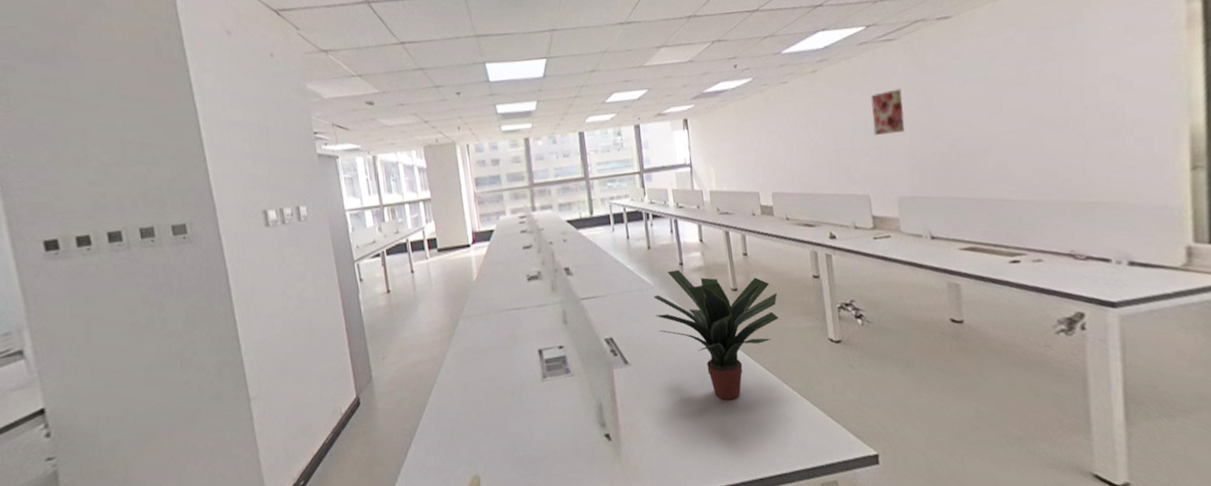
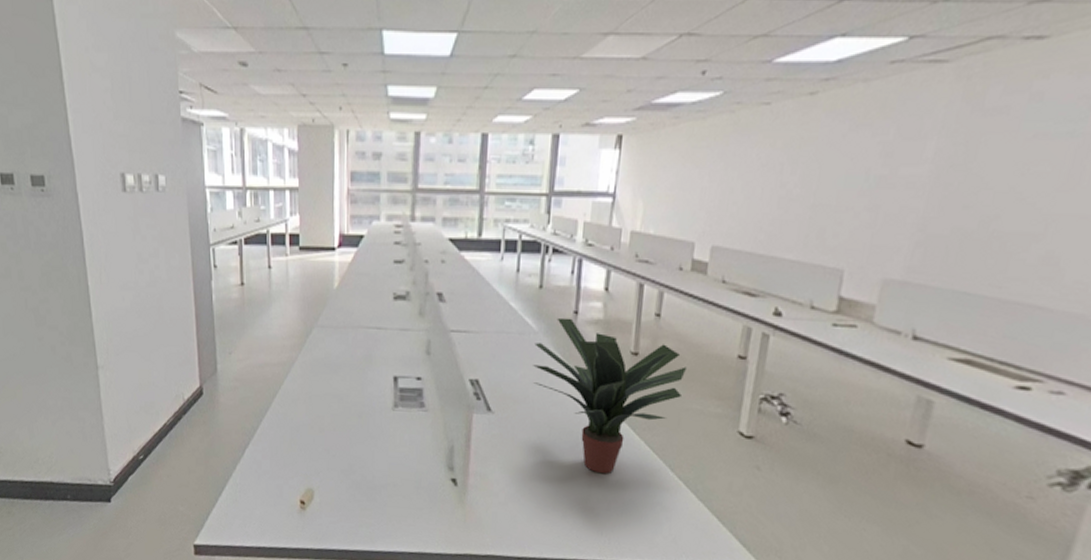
wall art: present [870,88,905,135] -> none [873,133,934,194]

